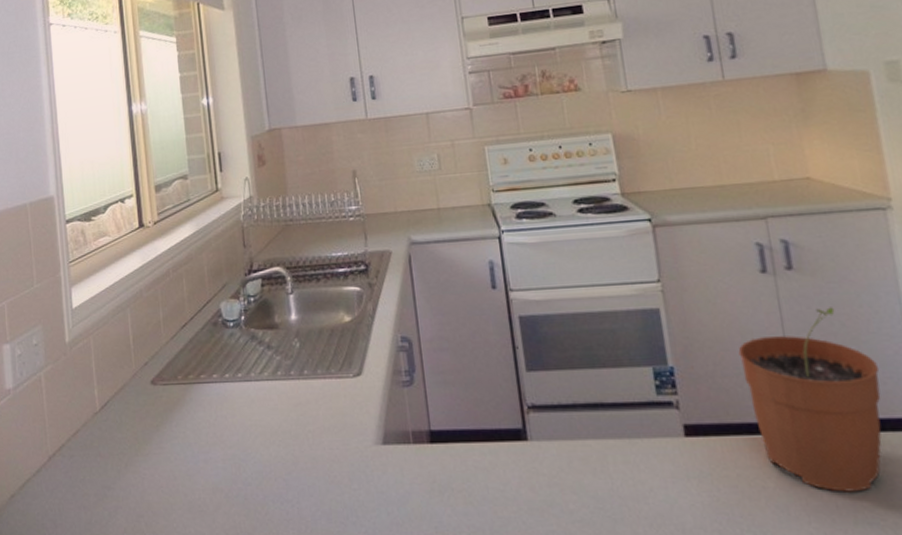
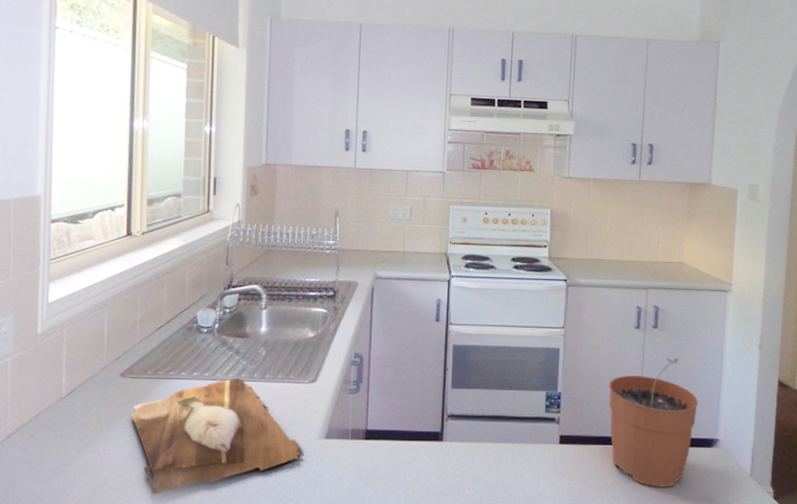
cutting board: none [166,376,358,520] -> present [131,377,302,494]

